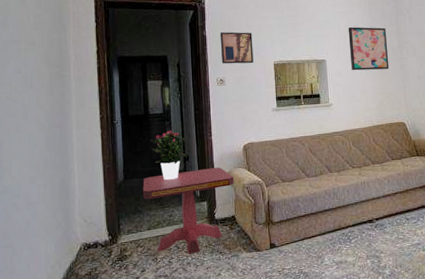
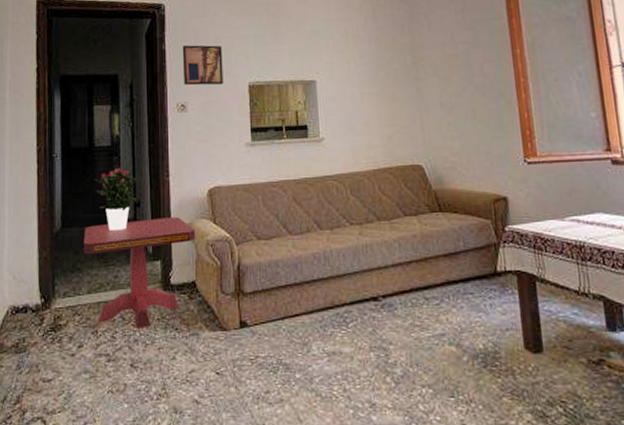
wall art: present [348,27,390,71] -> none [345,38,401,96]

